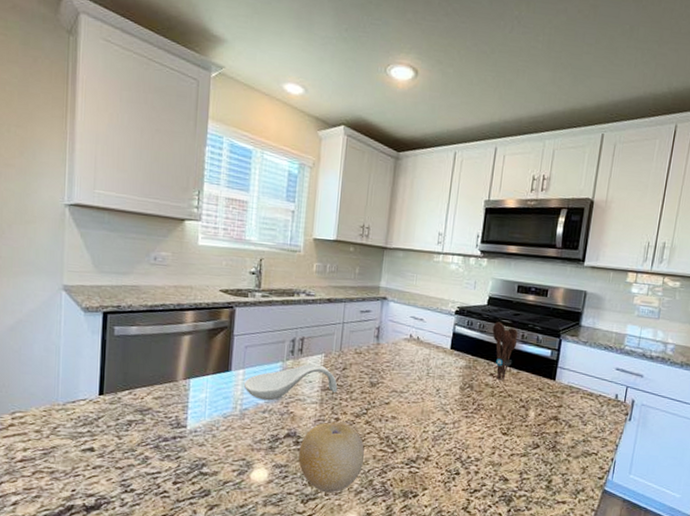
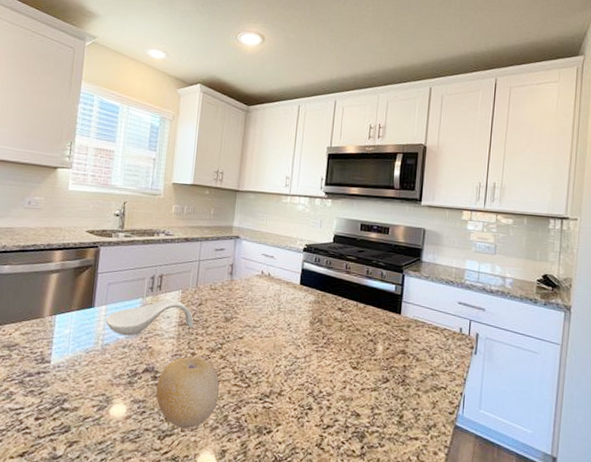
utensil holder: present [492,322,519,382] -> none [338,258,364,316]

